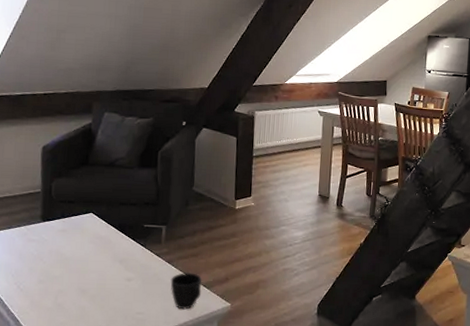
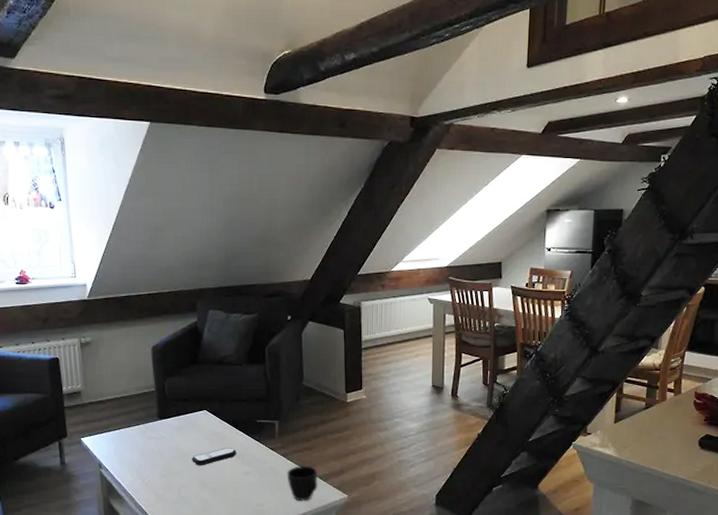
remote control: none [73,252,121,271] -> present [192,448,237,466]

